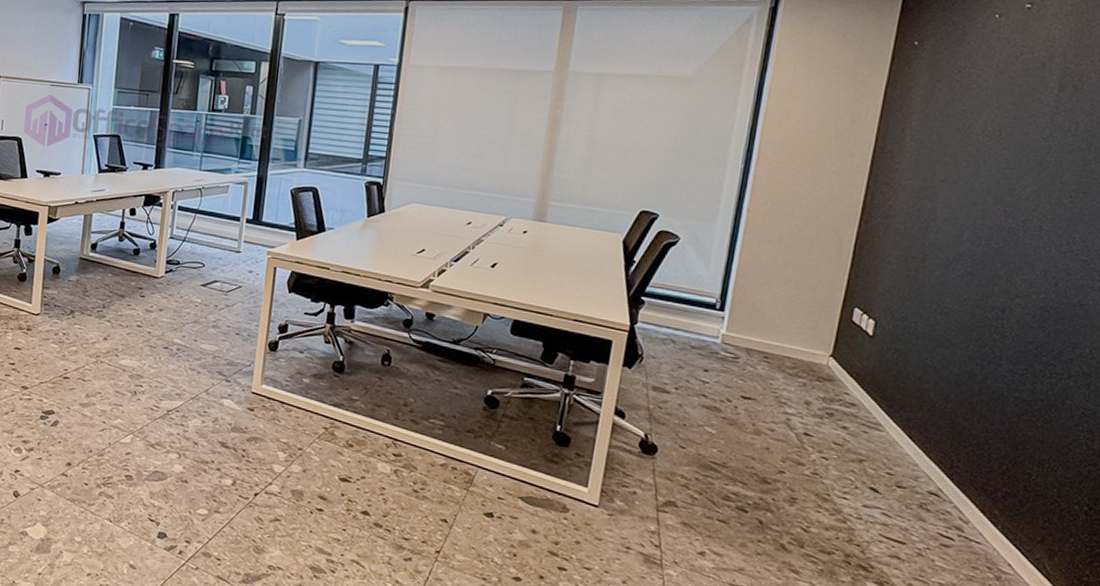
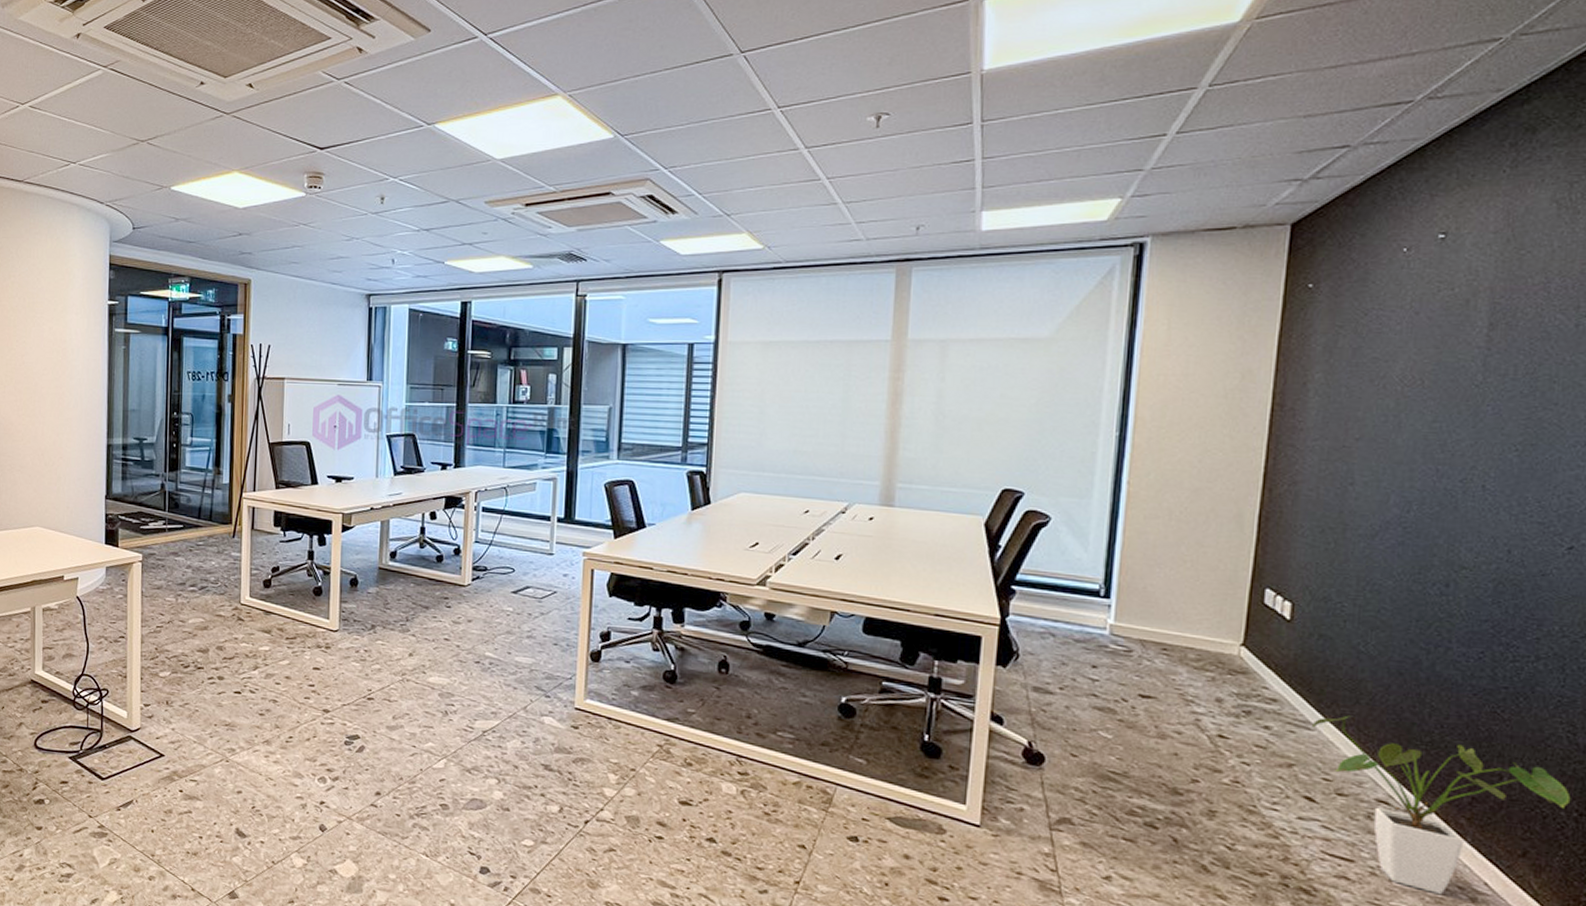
house plant: none [881,419,1083,573] -> present [1311,715,1570,894]

